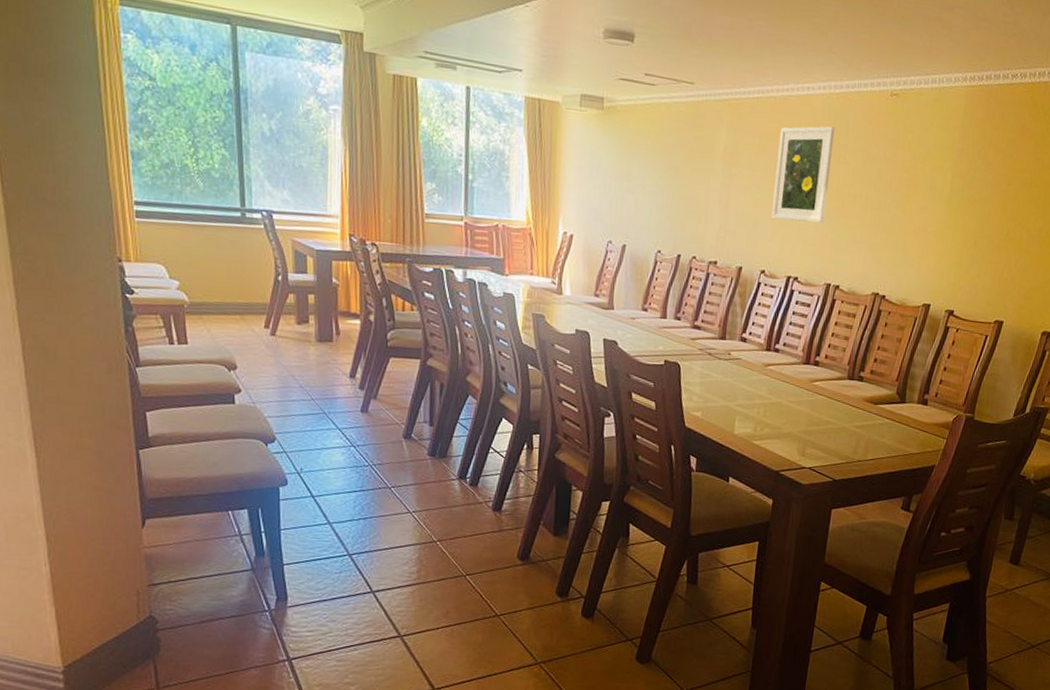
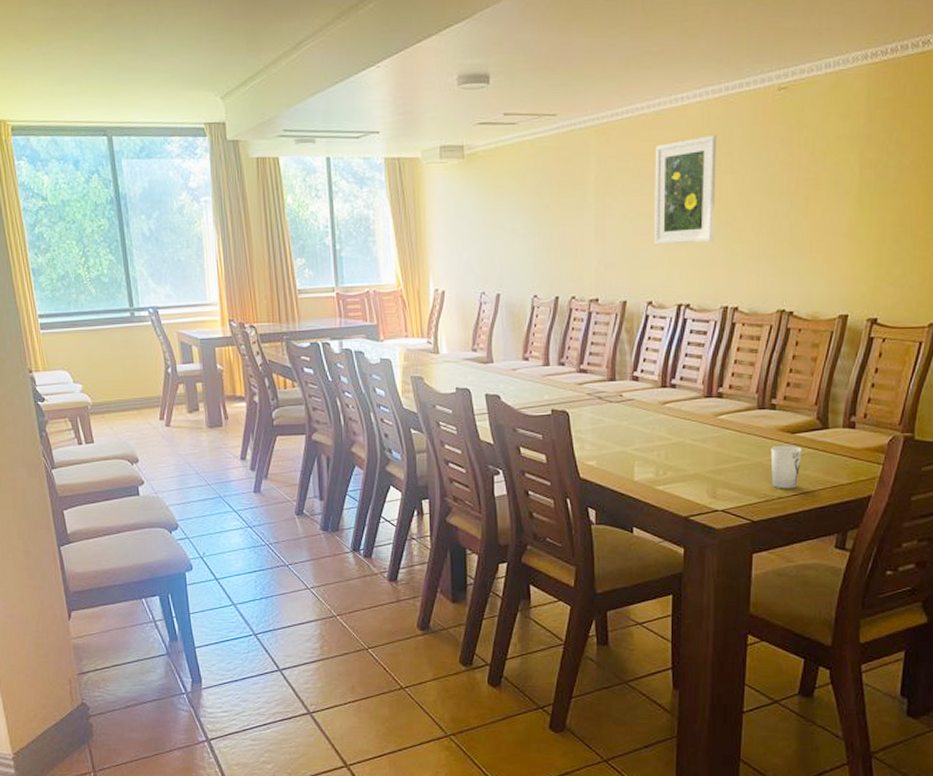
cup: none [853,414,882,454] -> present [770,445,802,489]

